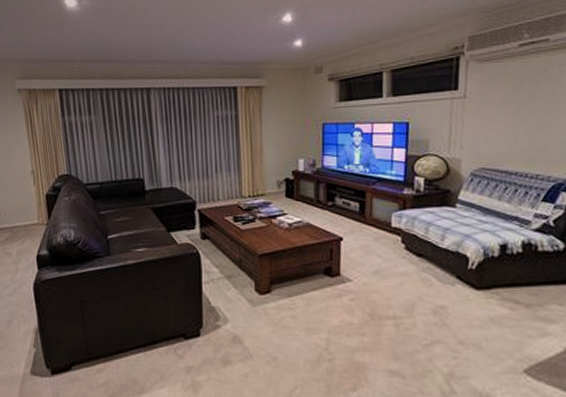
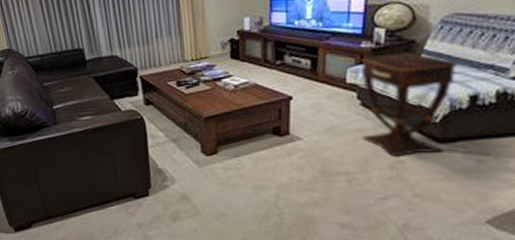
side table: none [404,201,487,301] -> present [361,52,457,156]

